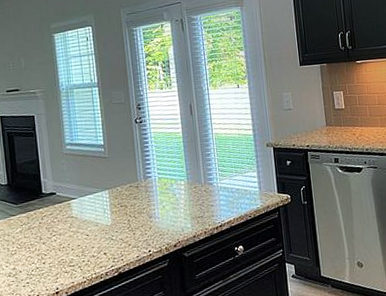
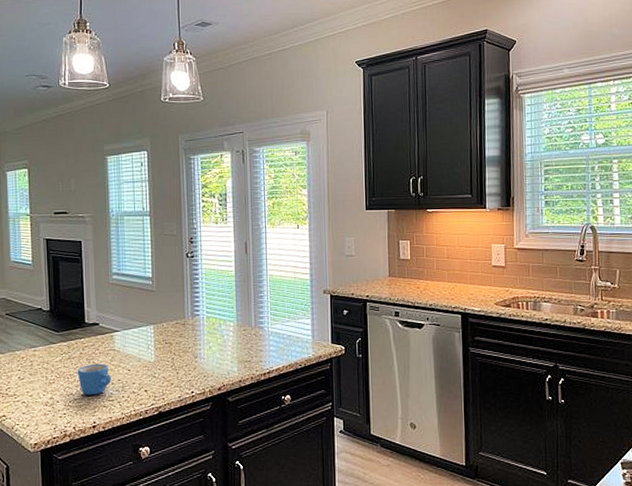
mug: none [37,231,71,263] -> present [77,363,111,396]

